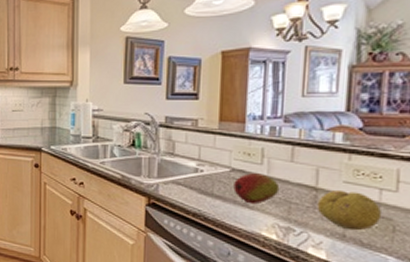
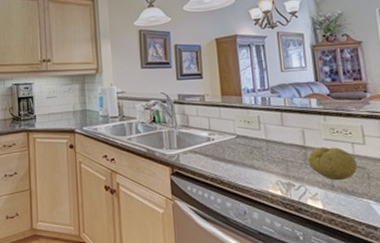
fruit: present [233,173,280,205] -> none [240,138,277,165]

